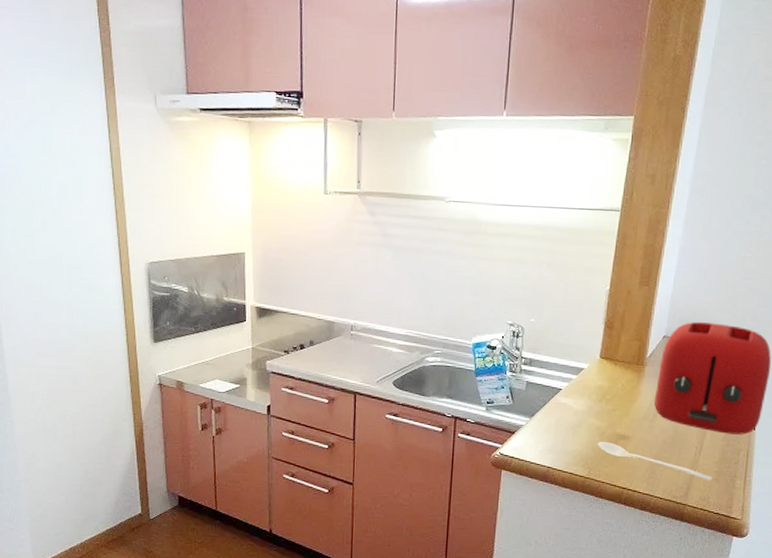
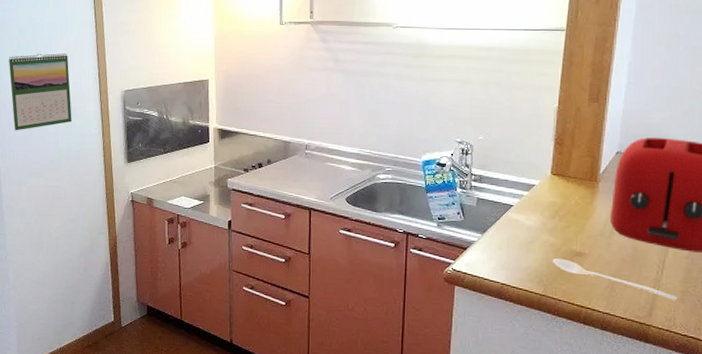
calendar: none [10,217,88,306] -> present [9,53,72,131]

